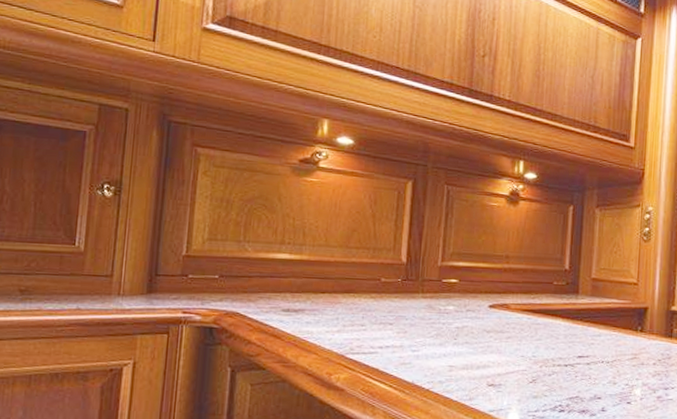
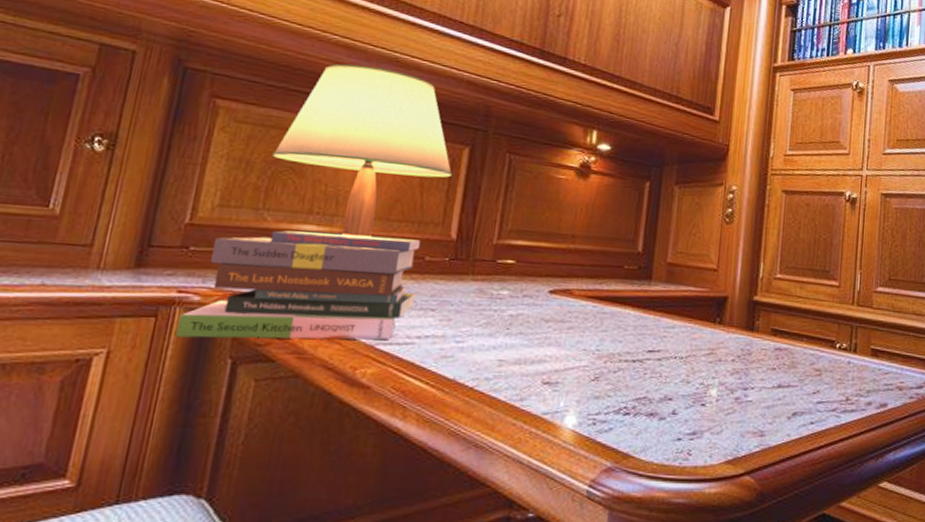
books: none [185,259,377,351] -> present [175,230,421,340]
table lamp: none [247,111,400,263] -> present [272,64,453,237]

